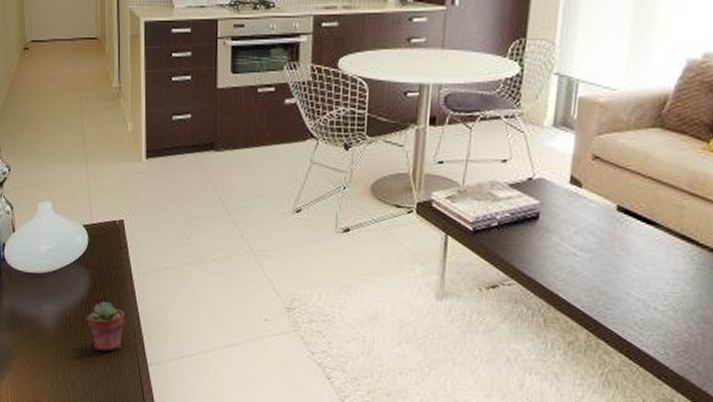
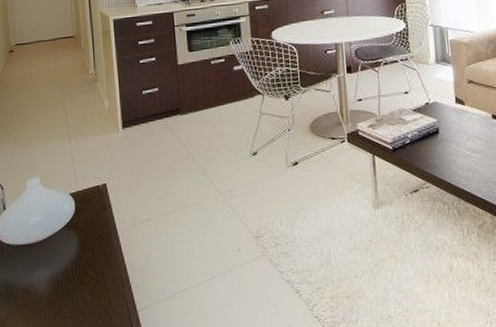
potted succulent: present [87,301,124,352] -> none [77,259,113,307]

